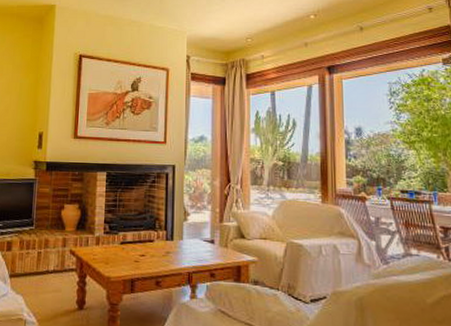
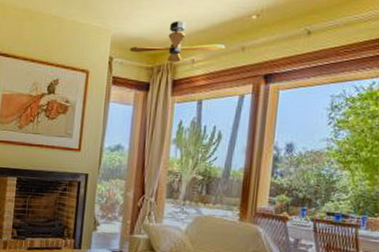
ceiling fan: none [204,22,290,58] -> present [129,21,225,63]

